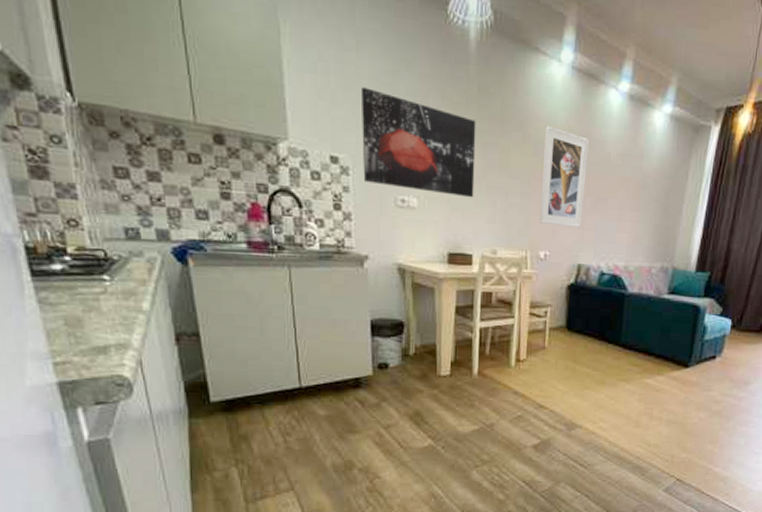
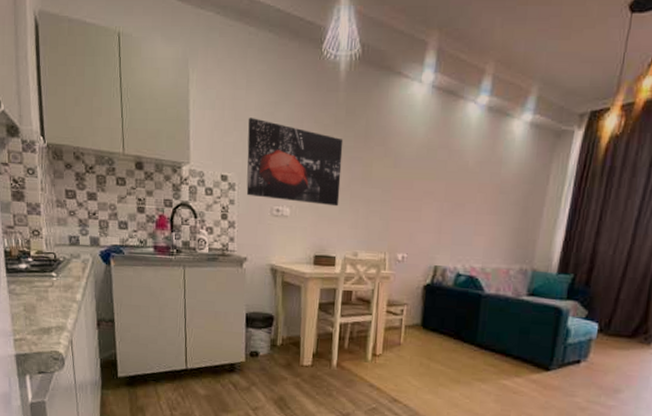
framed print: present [539,125,589,228] -> none [398,140,447,231]

